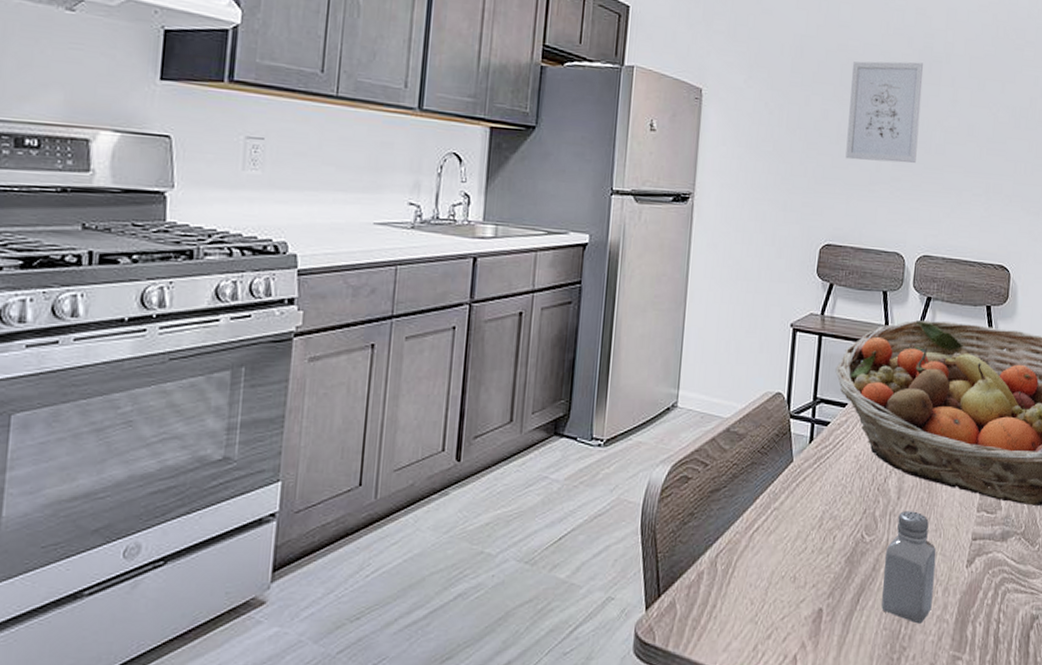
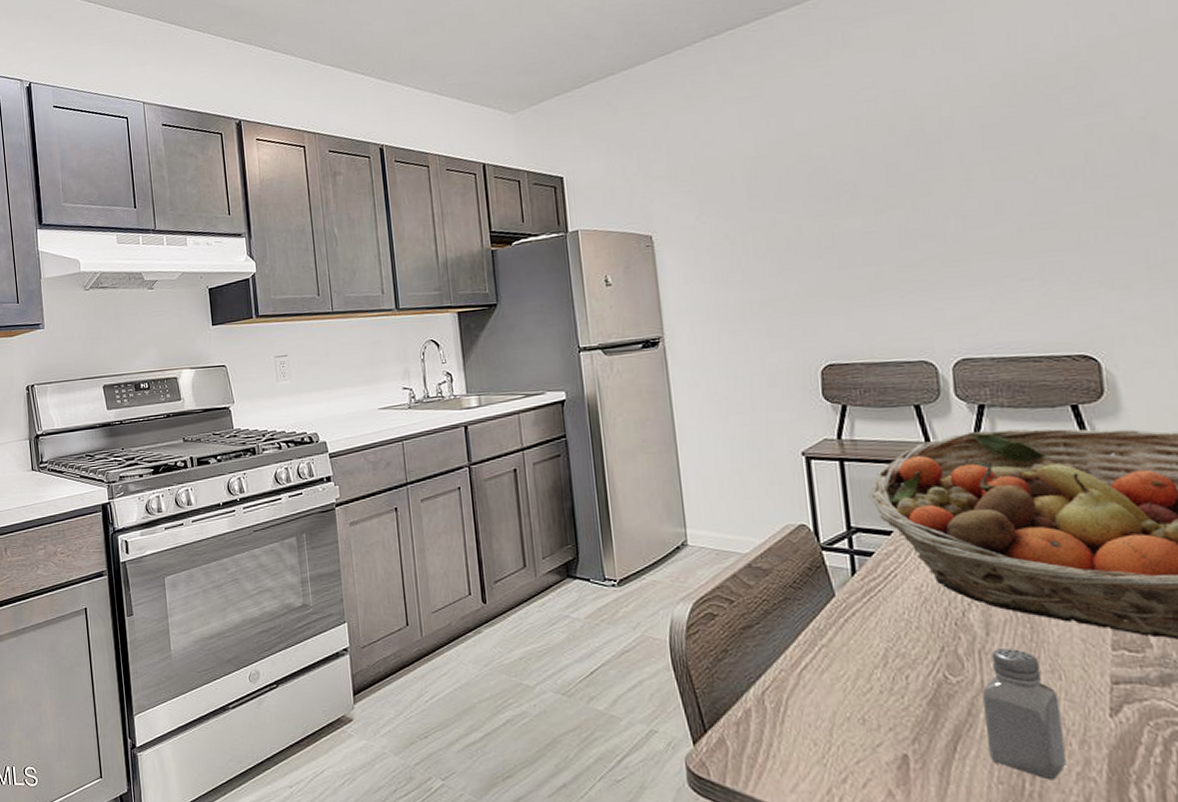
wall art: present [845,61,924,163] -> none [820,149,928,272]

